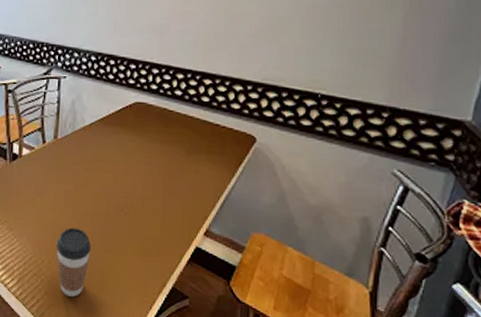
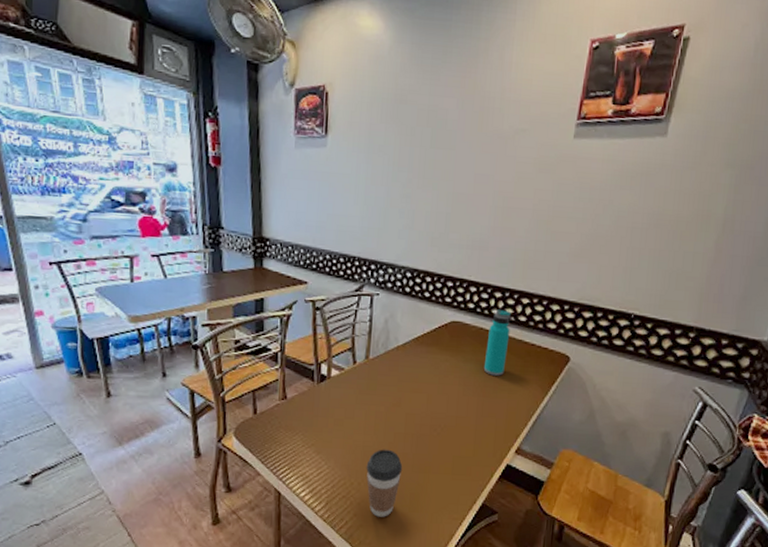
water bottle: none [168,90,194,156] -> present [483,309,511,376]

